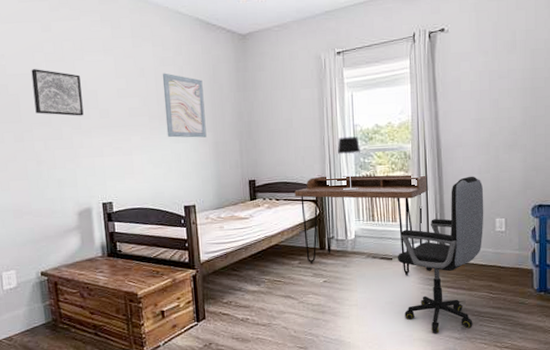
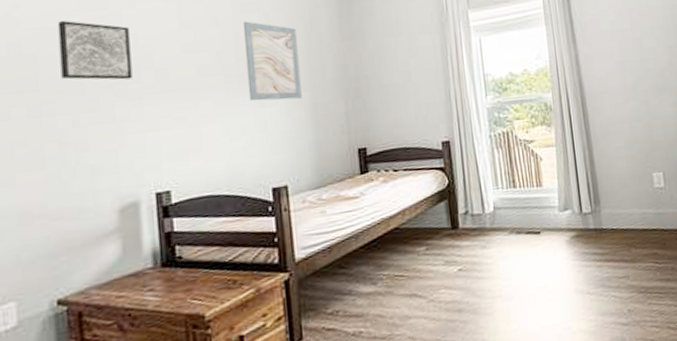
desk: present [294,174,429,276] -> none [416,128,576,252]
table lamp: present [338,136,360,191] -> none [466,88,494,153]
office chair: present [398,176,484,333] -> none [546,125,641,321]

